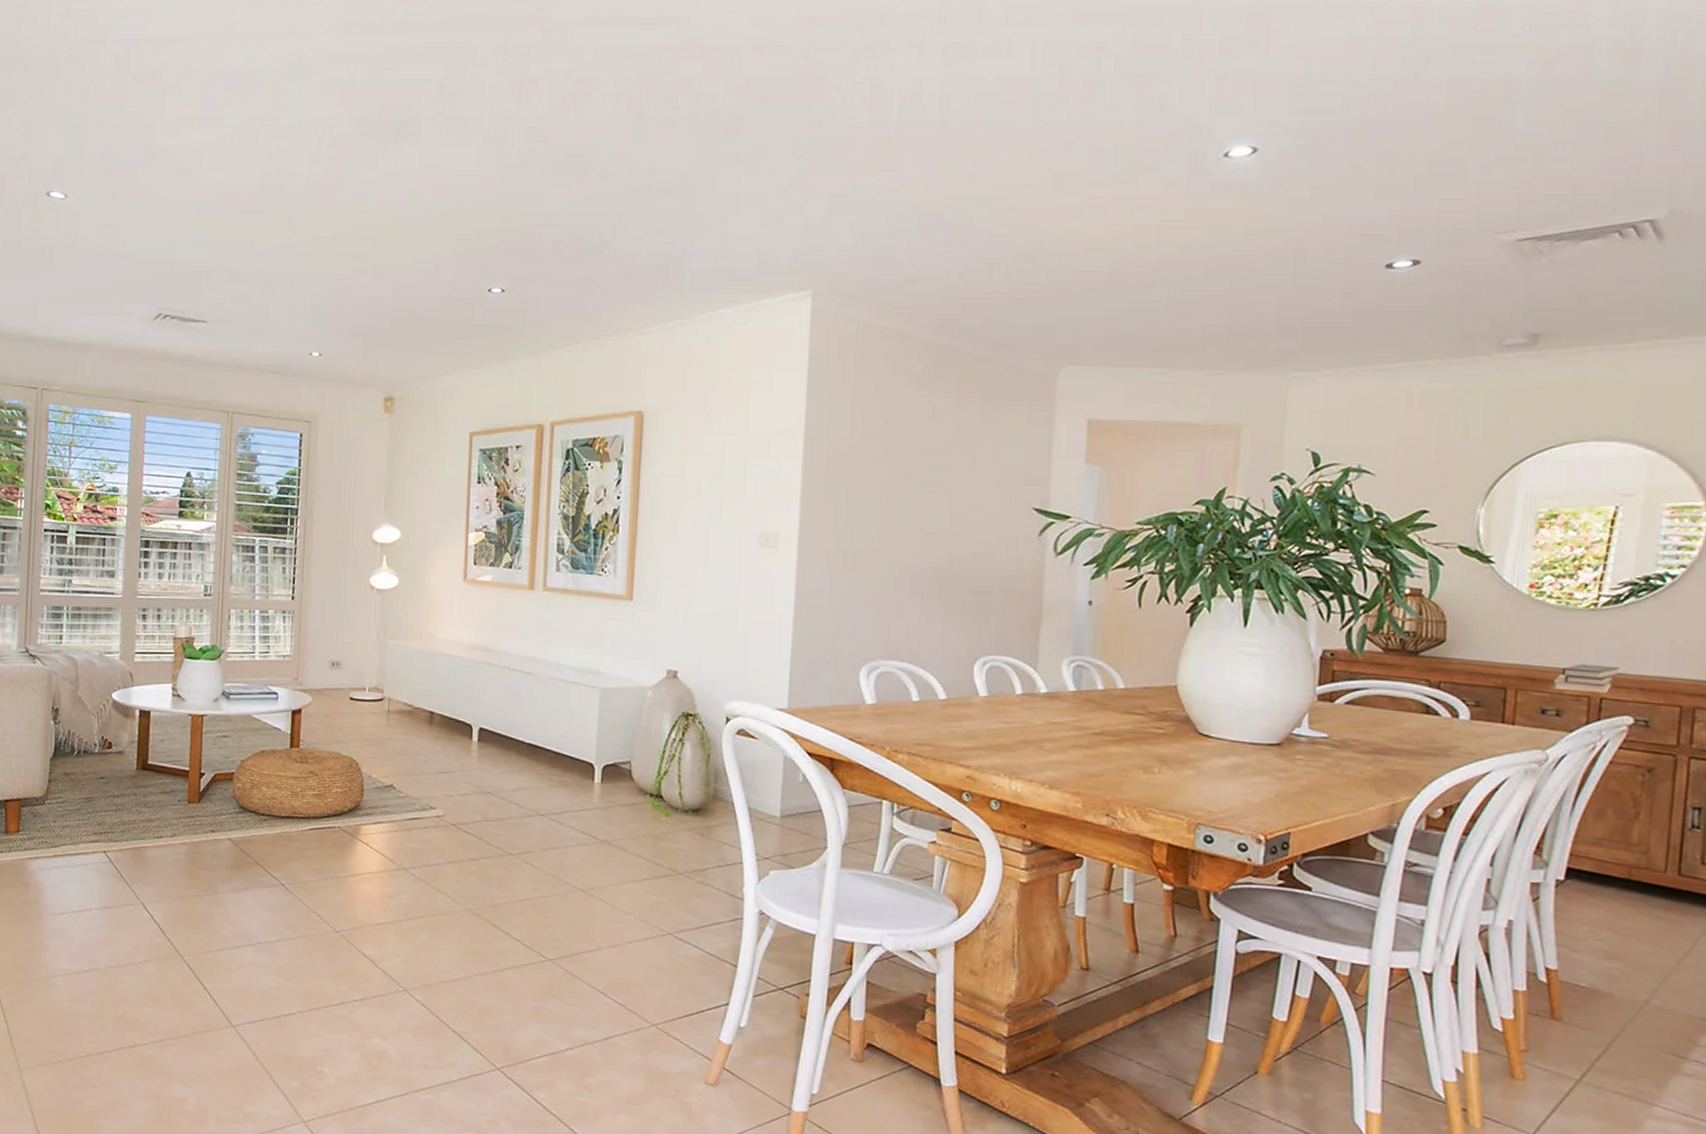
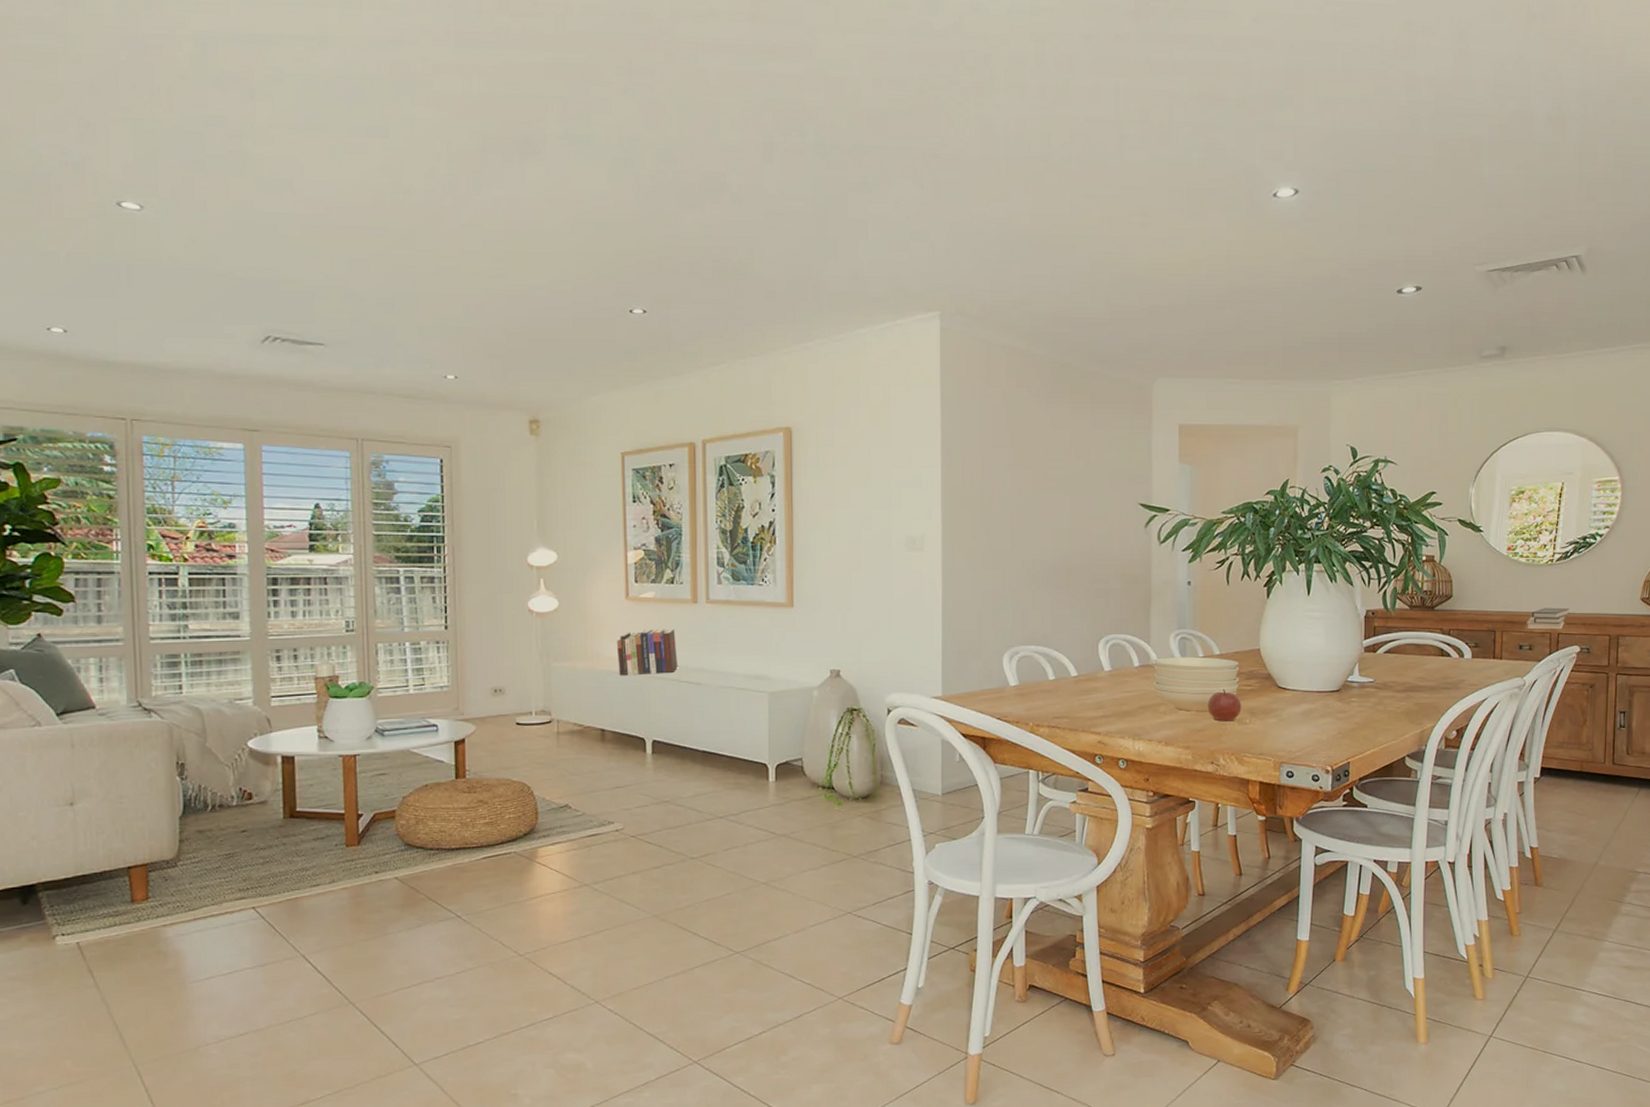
books: none [451,613,510,661] -> present [616,629,678,676]
bowl: none [1038,686,1149,754] -> present [1153,656,1239,711]
fruit: none [1105,729,1149,768] -> present [1207,689,1242,721]

